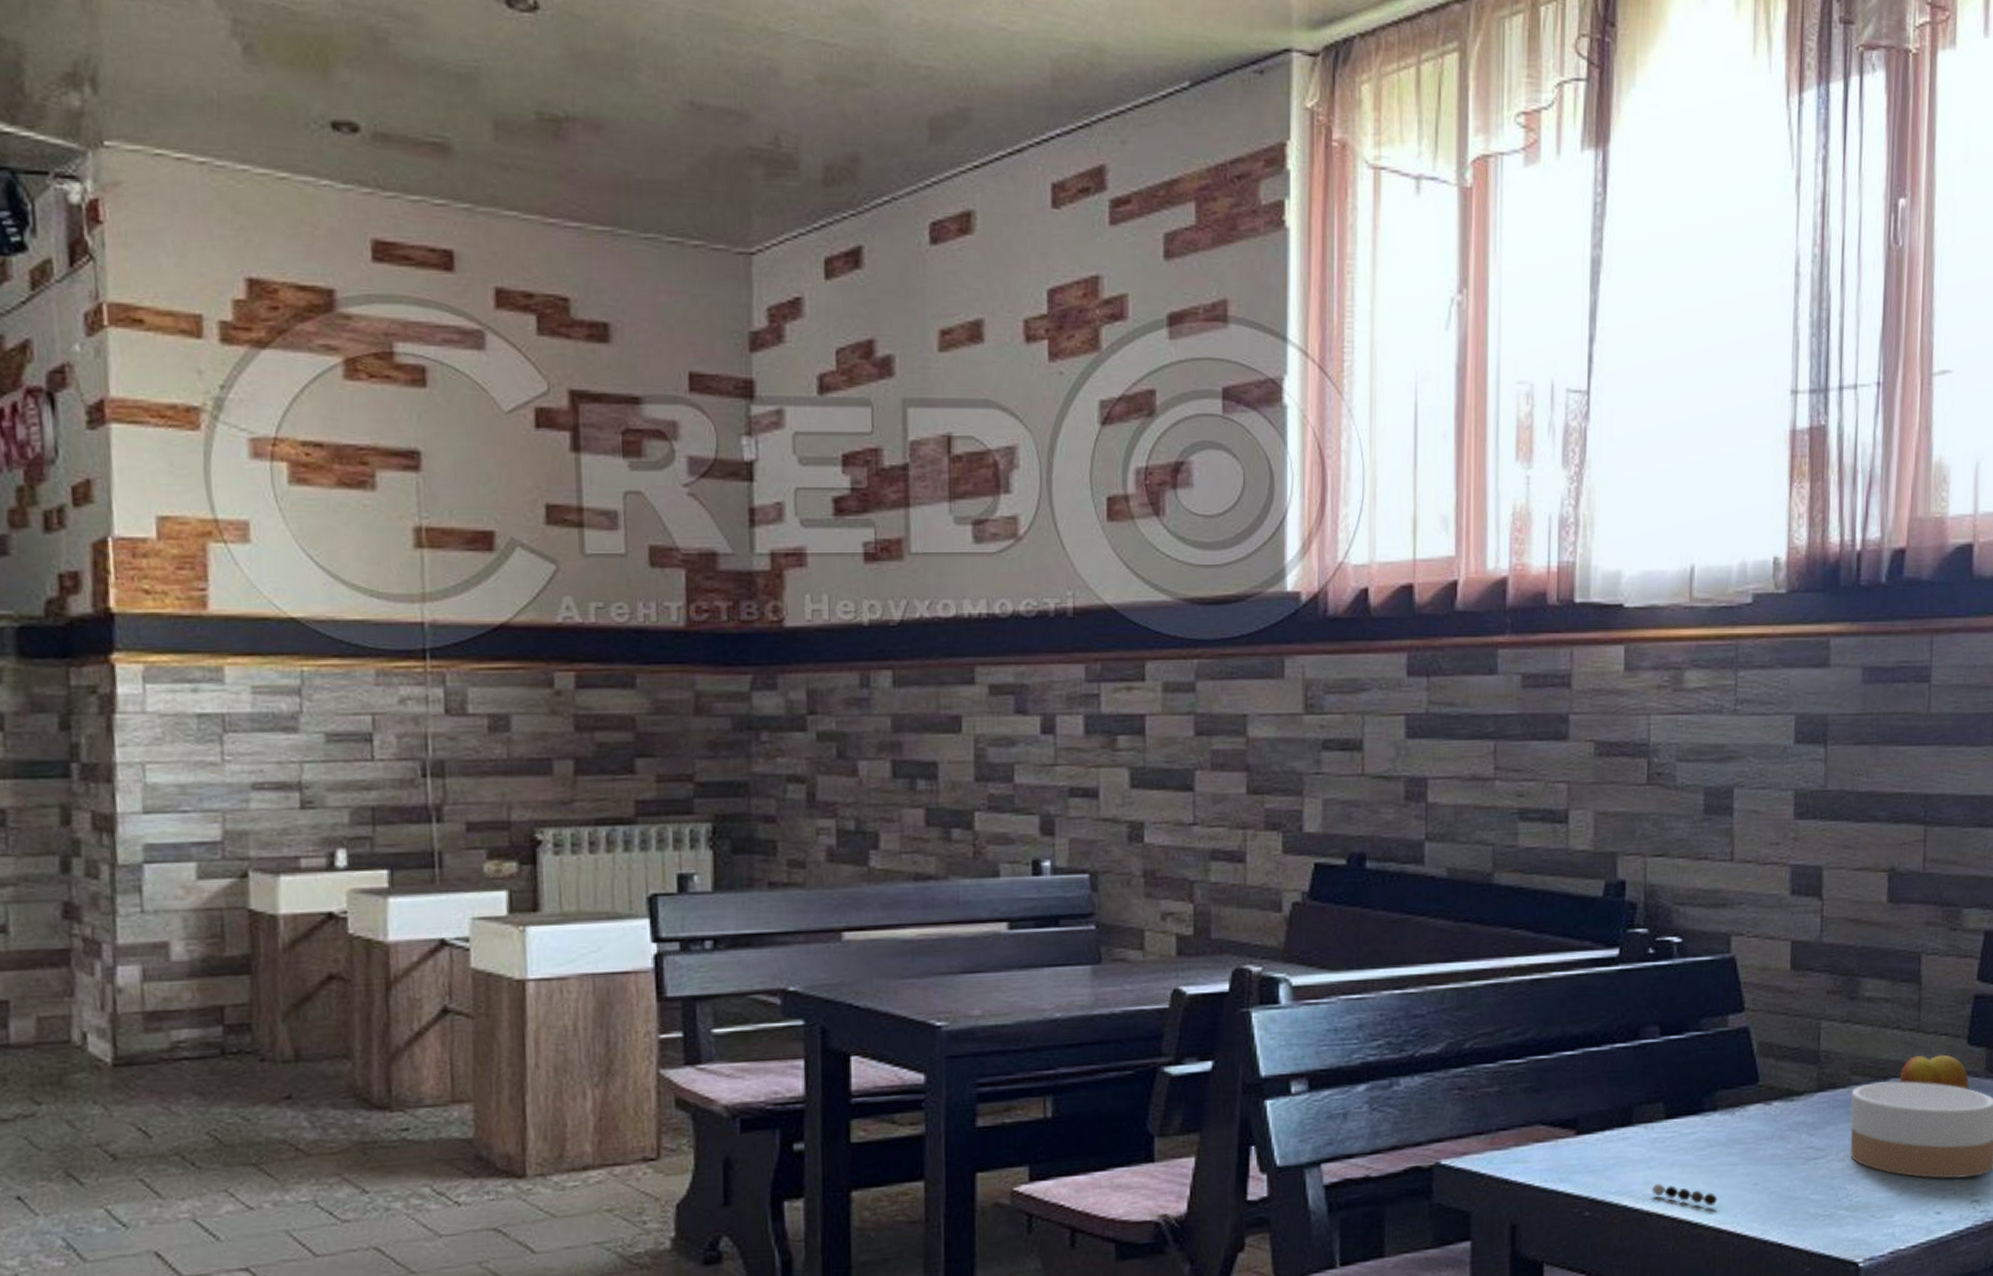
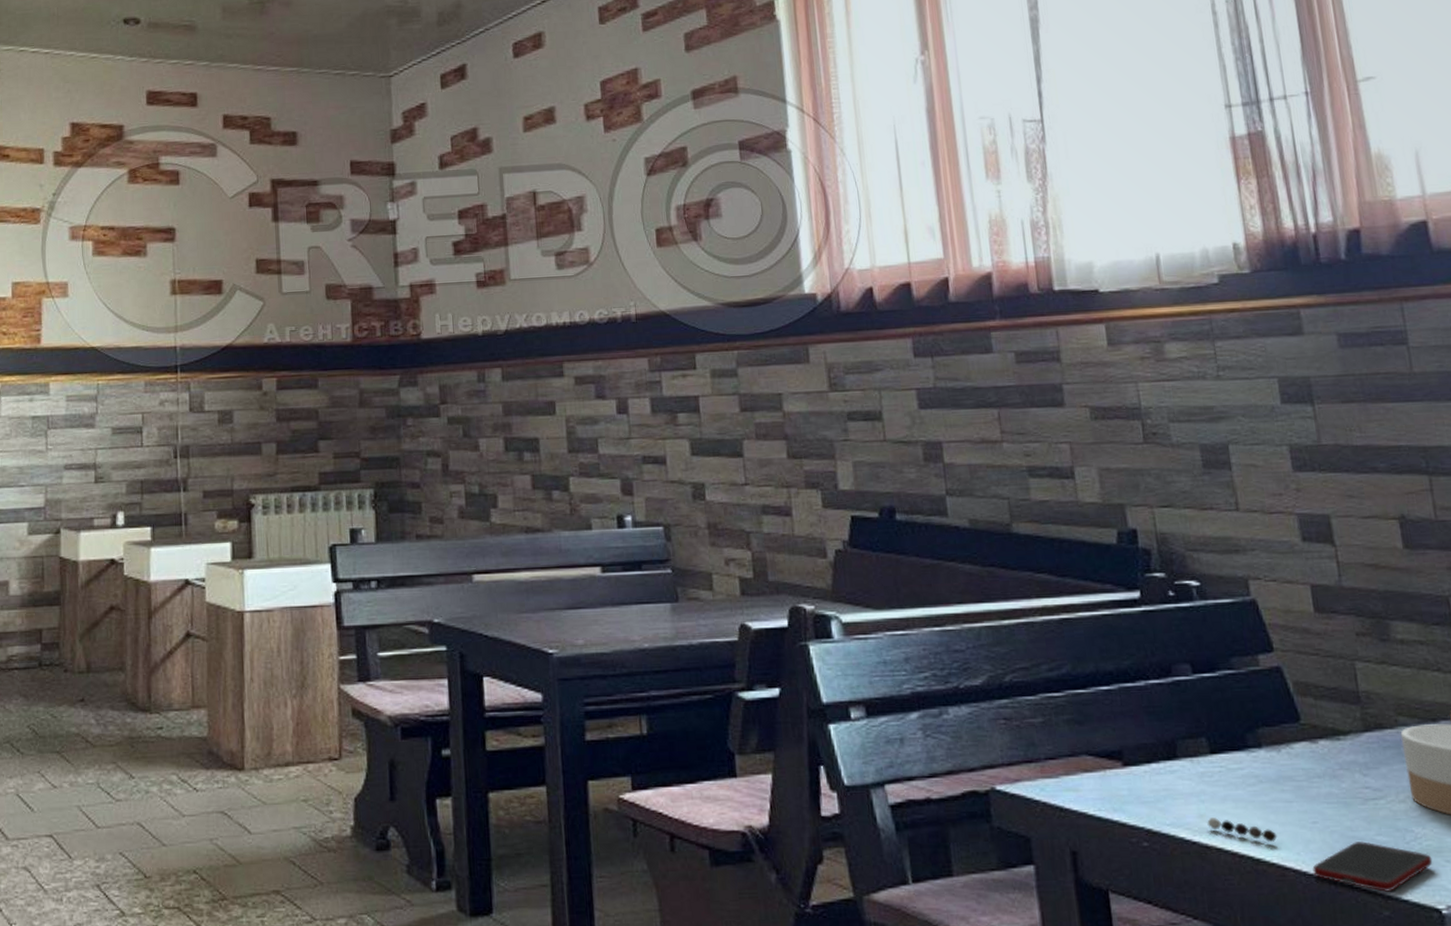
cell phone: none [1746,1201,1859,1249] -> present [1312,841,1433,892]

